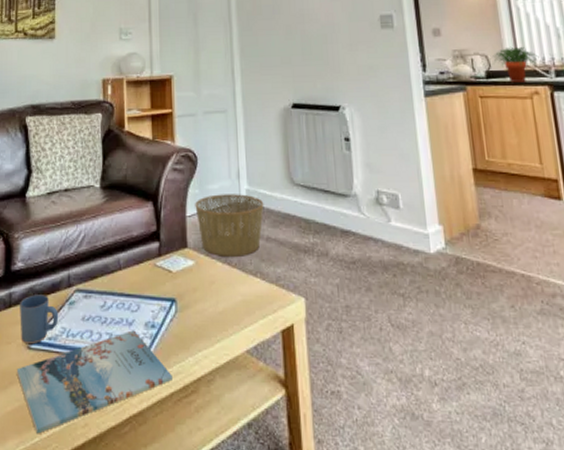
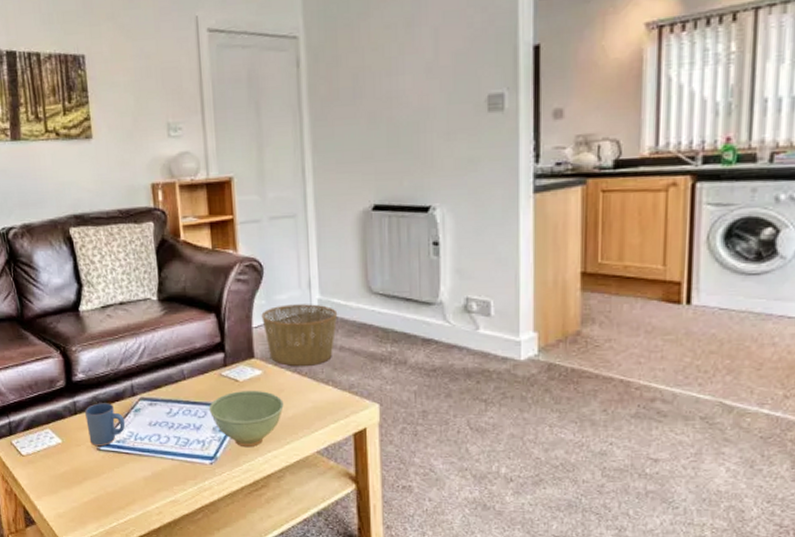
magazine: present [16,330,172,434] -> none [88,434,242,520]
bowl: none [142,281,215,346] -> present [208,390,284,448]
potted plant: present [492,46,539,83] -> none [626,127,686,173]

